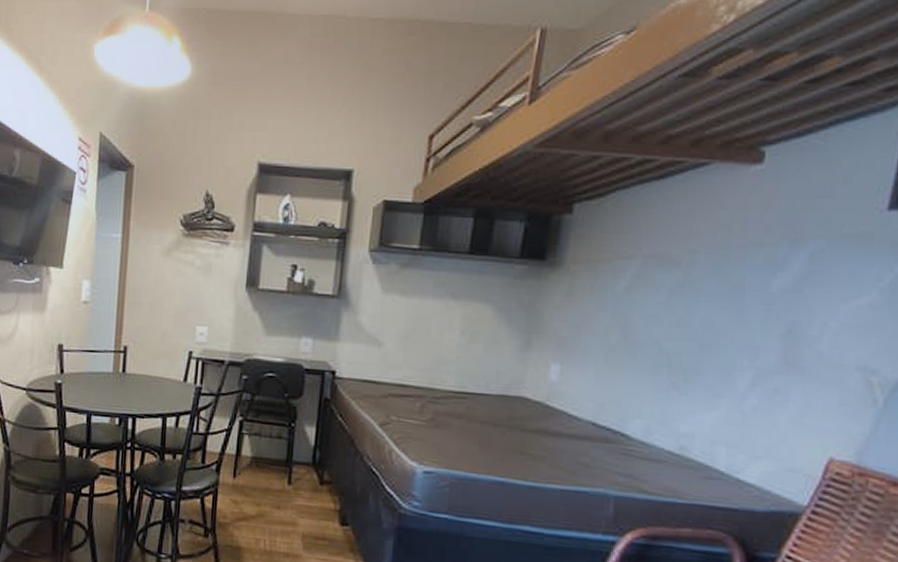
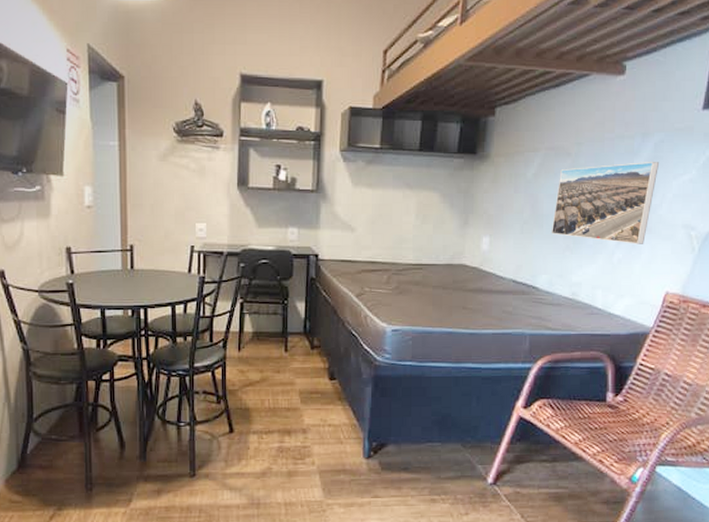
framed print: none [649,277,818,389] -> present [551,162,660,244]

